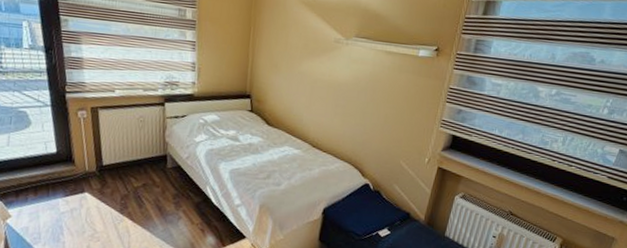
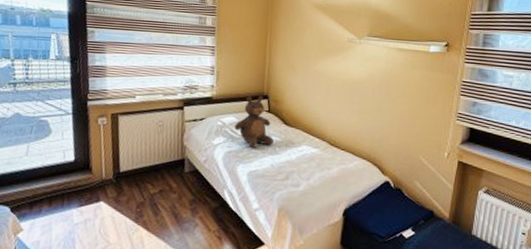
teddy bear: none [216,95,256,147] -> present [234,96,274,148]

